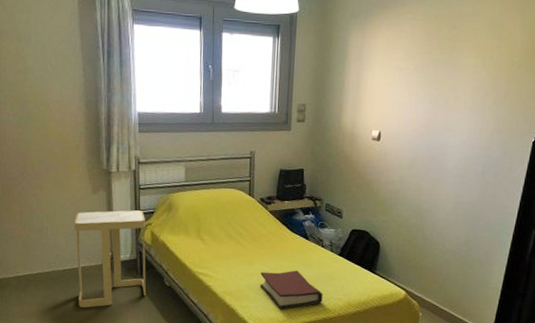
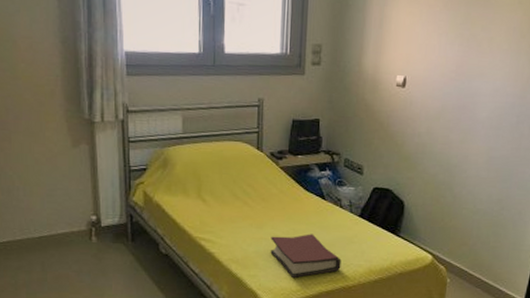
side table: present [74,210,147,308] -> none [50,166,139,281]

